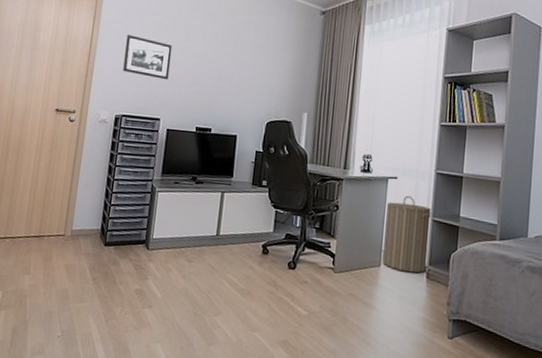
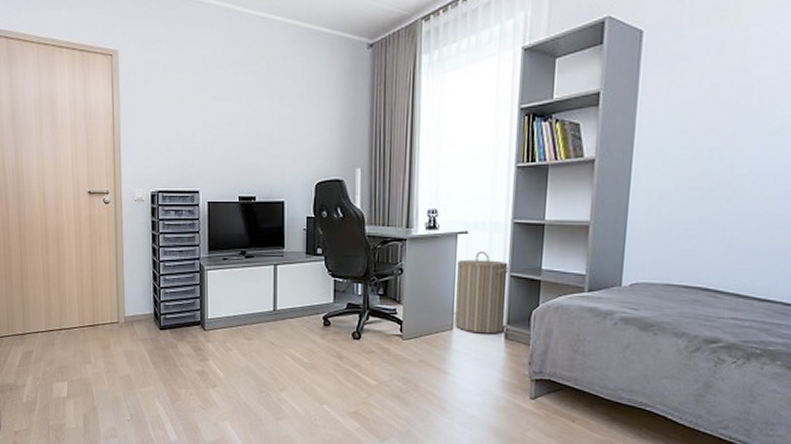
picture frame: present [123,35,173,80] -> none [151,99,202,147]

